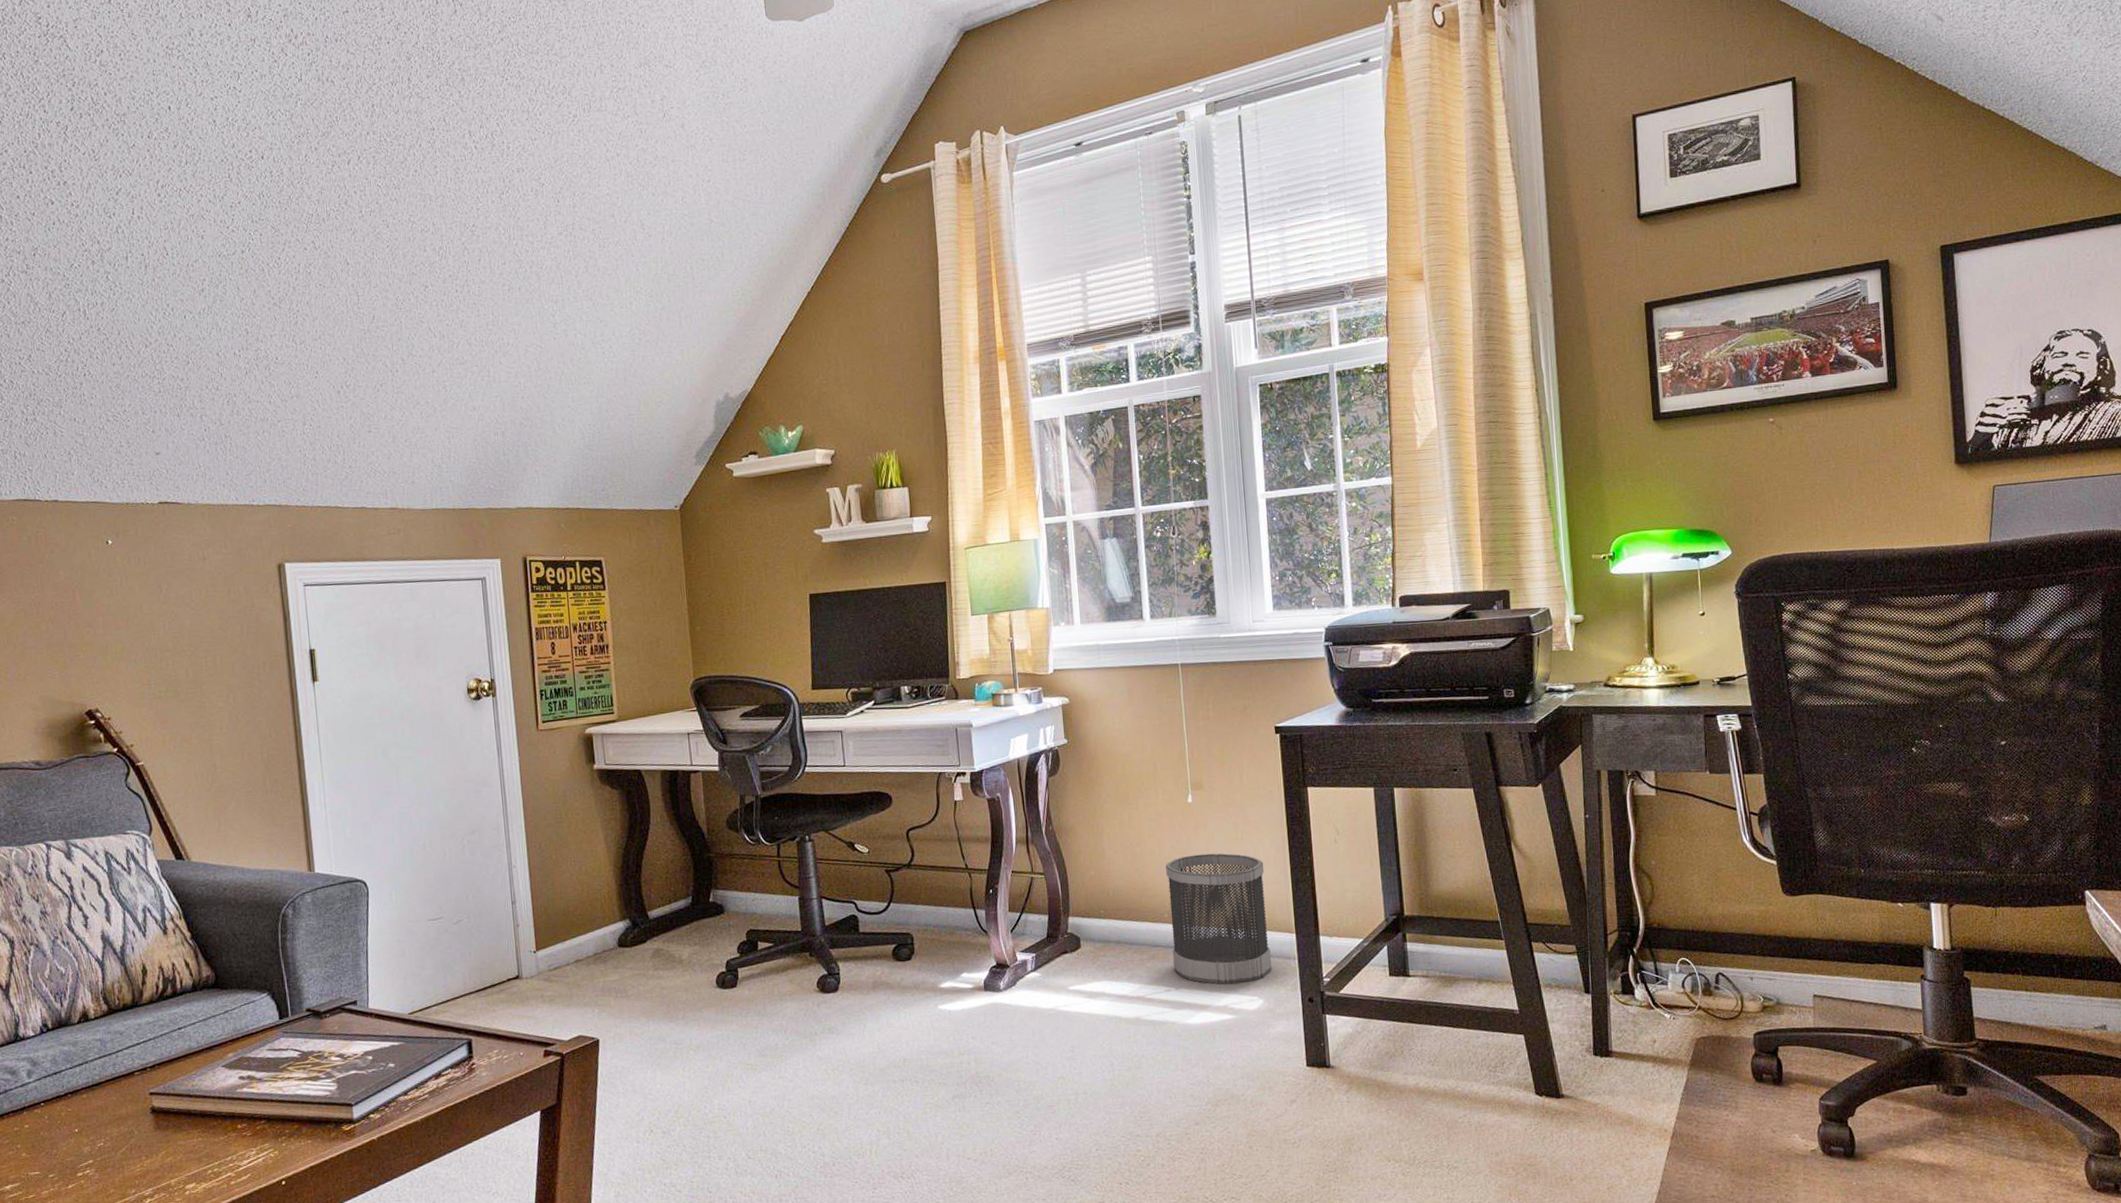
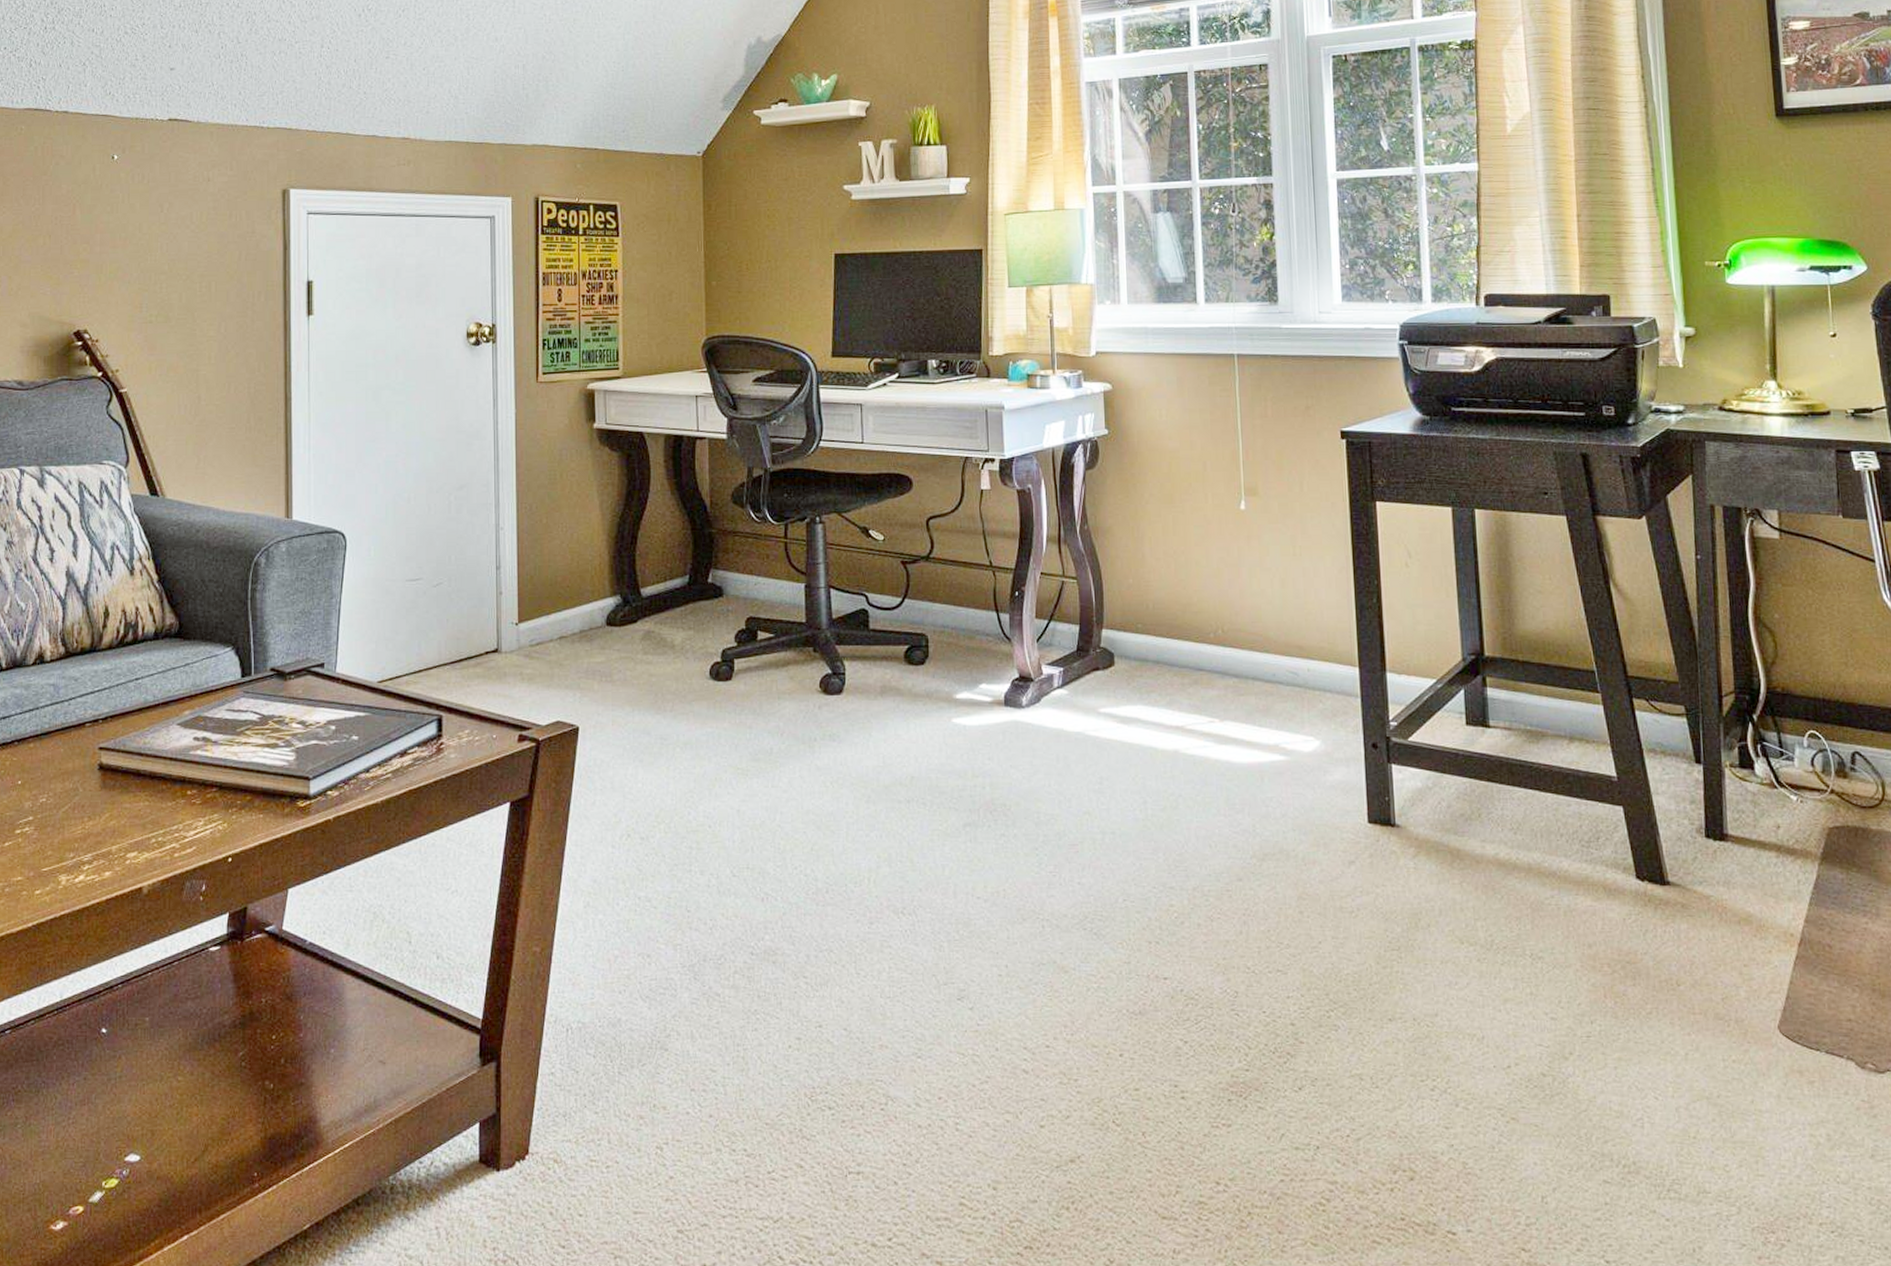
wastebasket: present [1166,853,1272,985] -> none [1213,569,1331,721]

